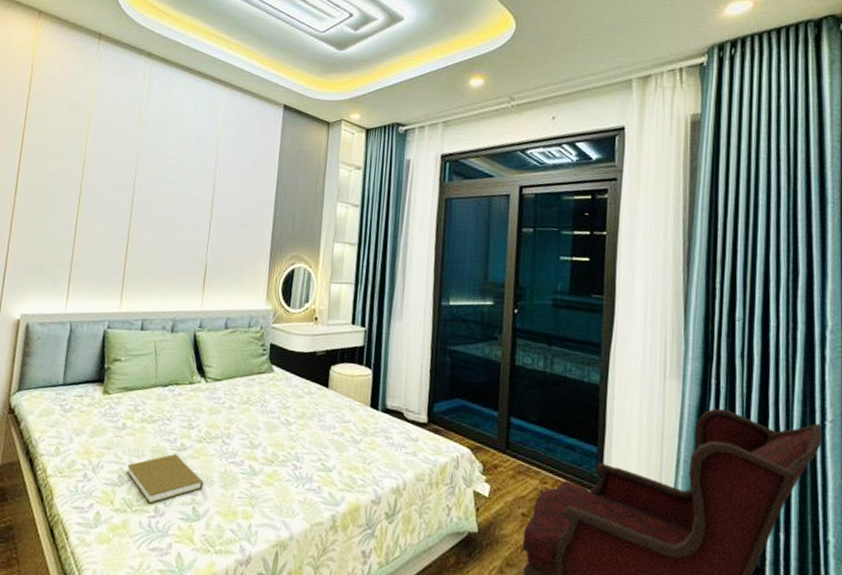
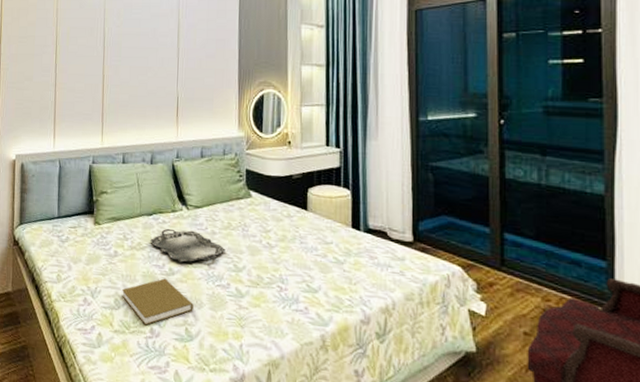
serving tray: none [163,401,242,438] -> present [150,228,225,263]

